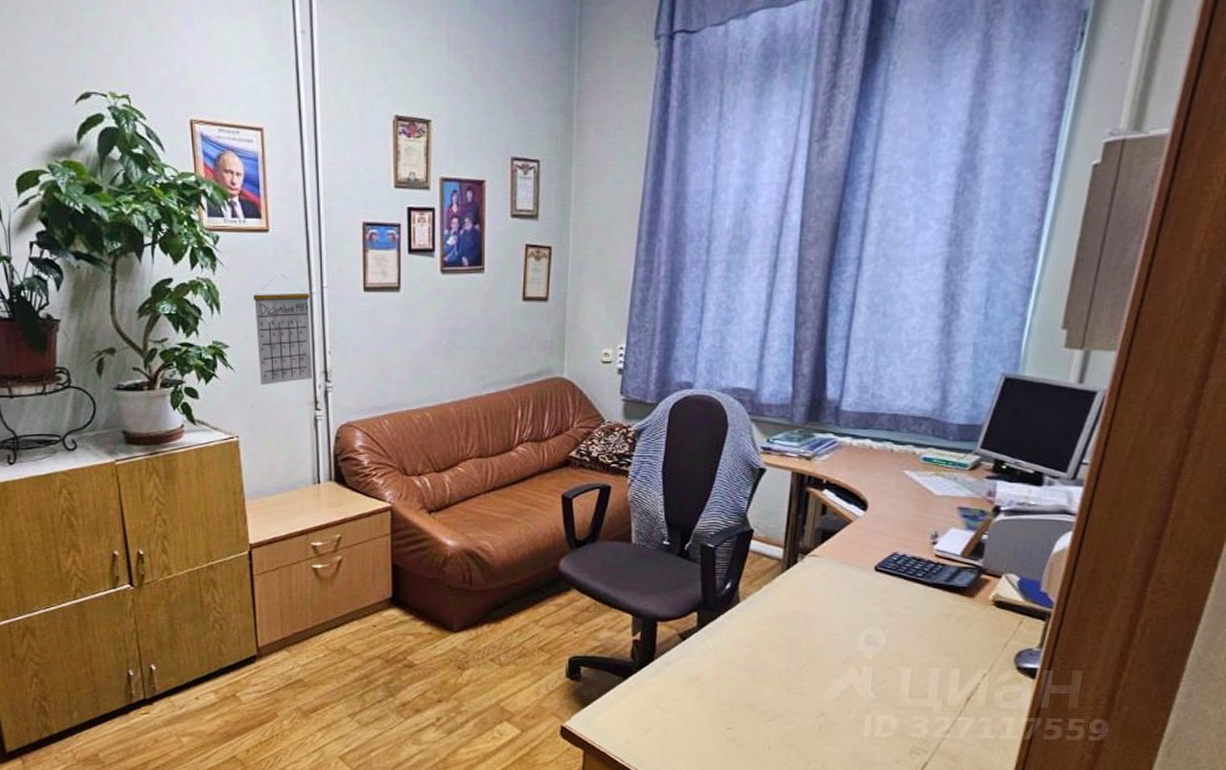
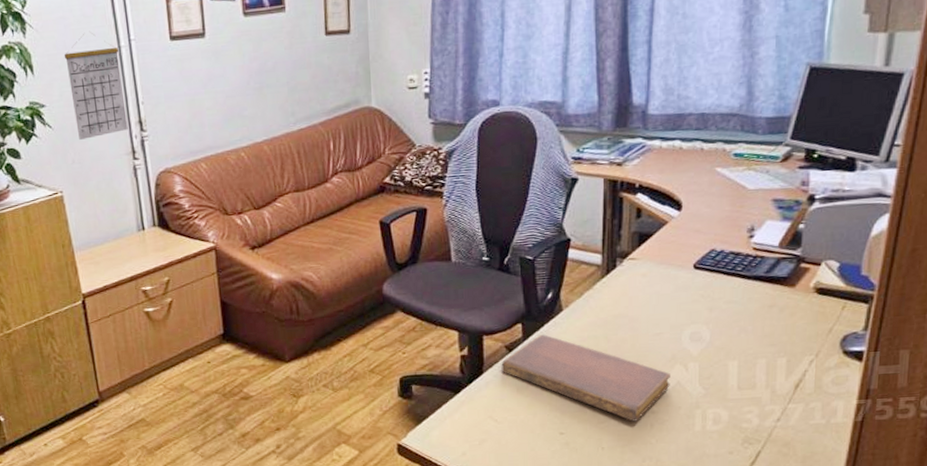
notebook: none [673,625,843,722] -> present [501,334,670,422]

